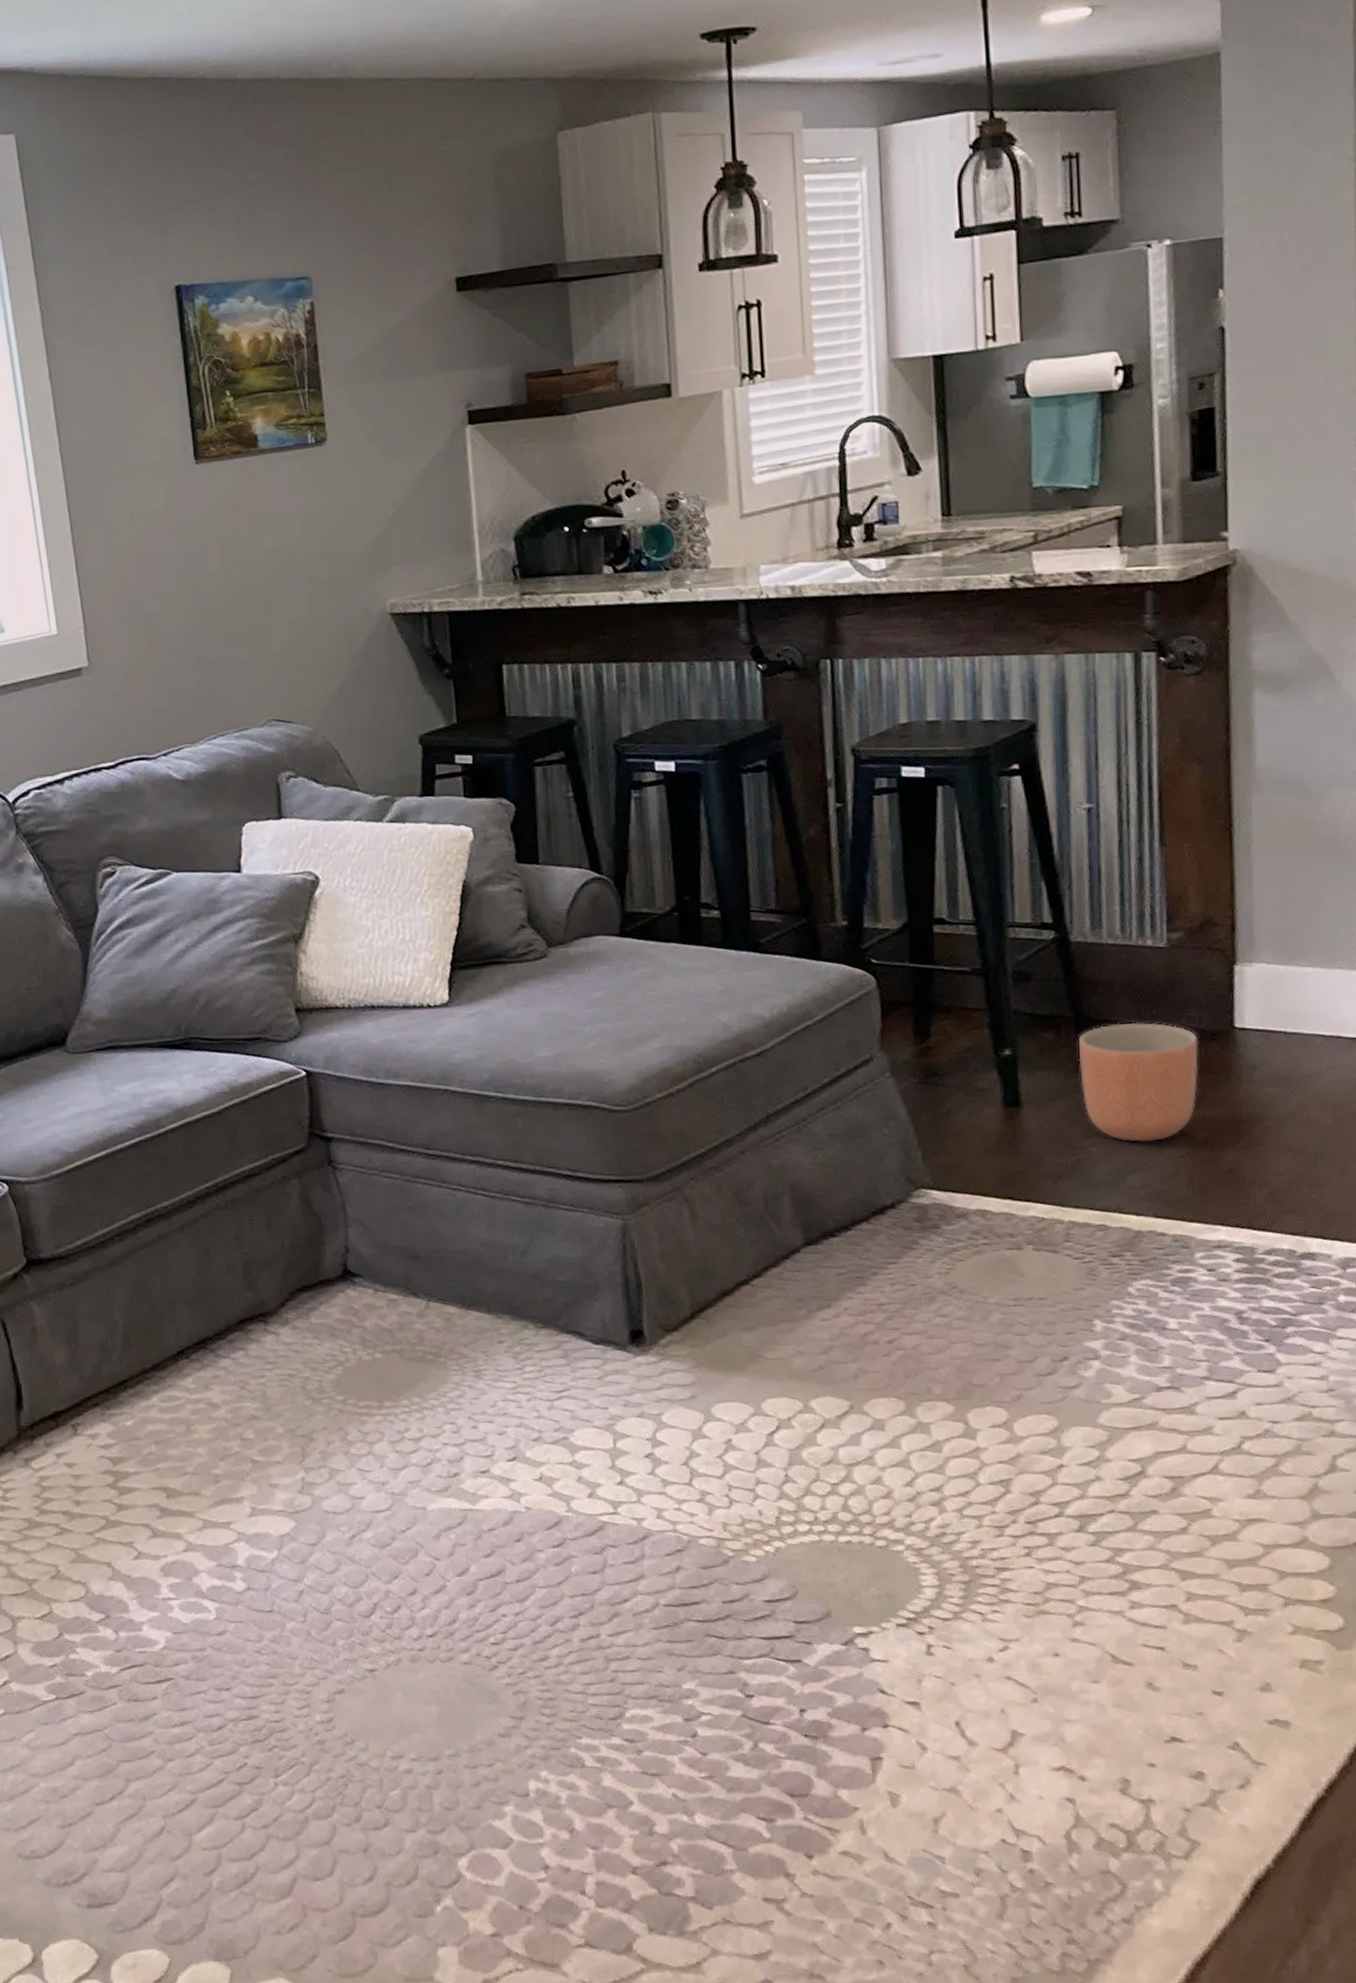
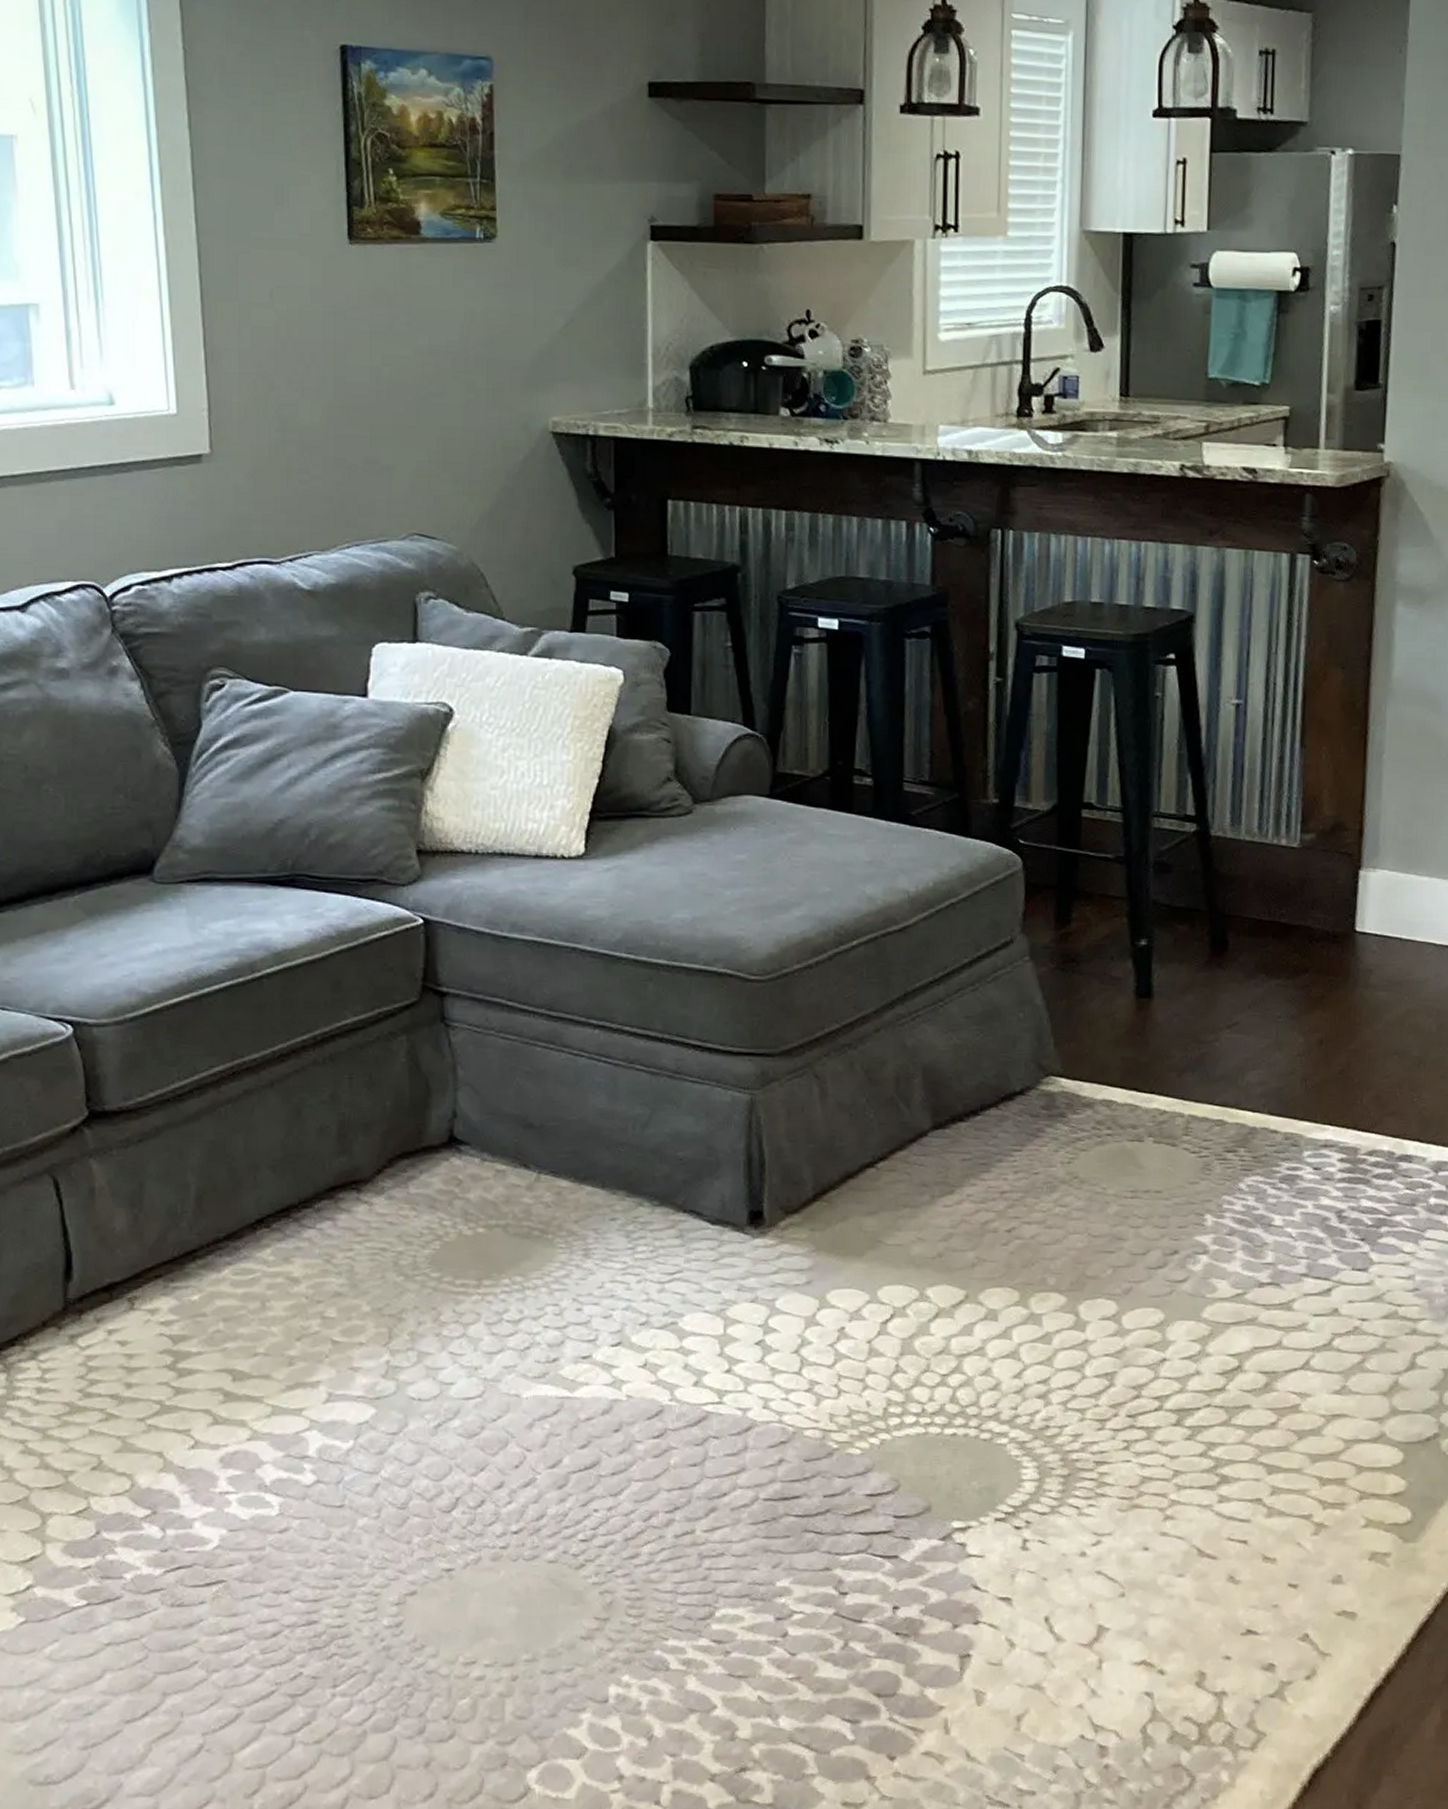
planter: present [1078,1022,1199,1142] -> none [1210,920,1321,1039]

